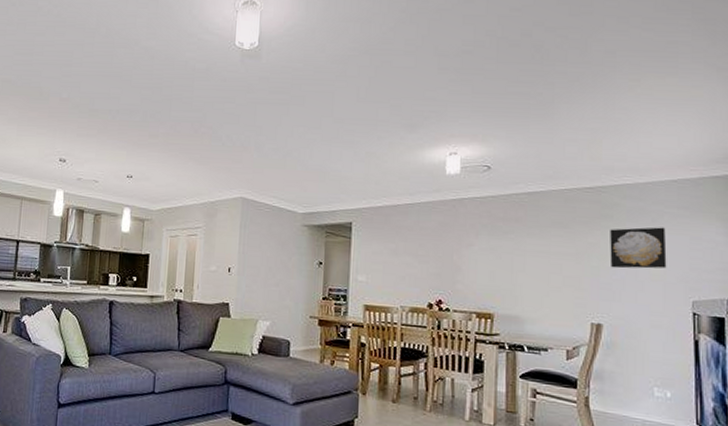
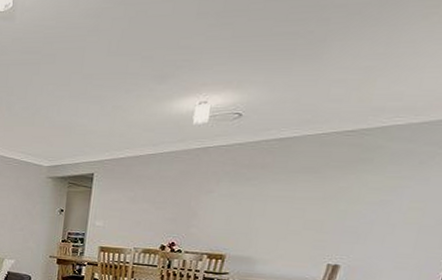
wall art: present [610,227,667,269] -> none [360,169,435,212]

